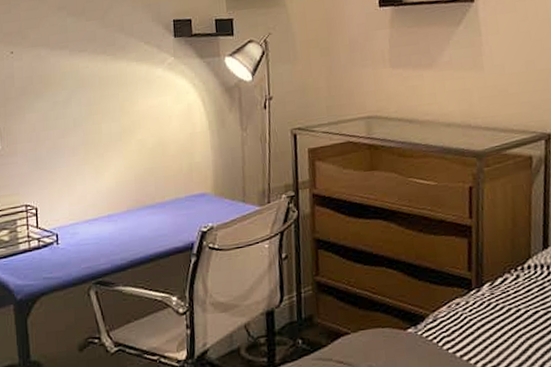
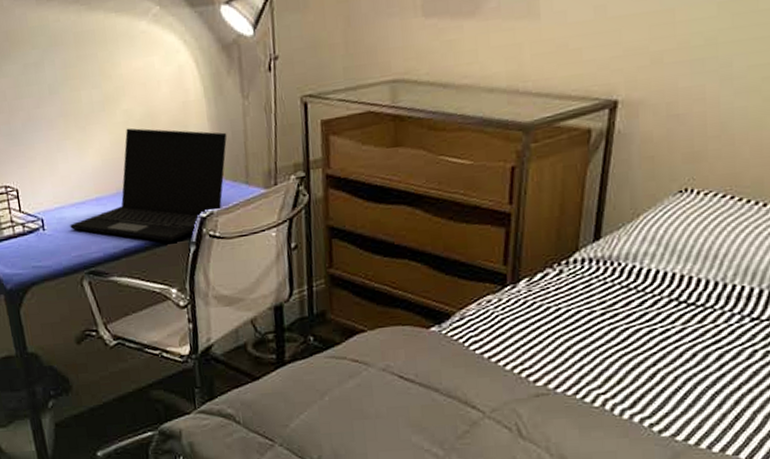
laptop: none [82,154,228,254] -> present [70,128,227,242]

